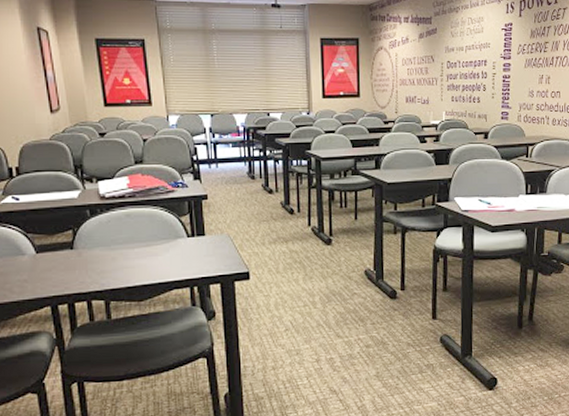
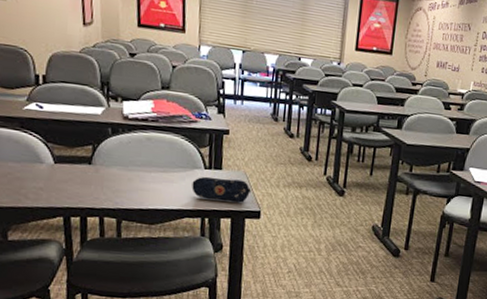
pencil case: none [177,243,237,268] -> present [192,176,252,203]

